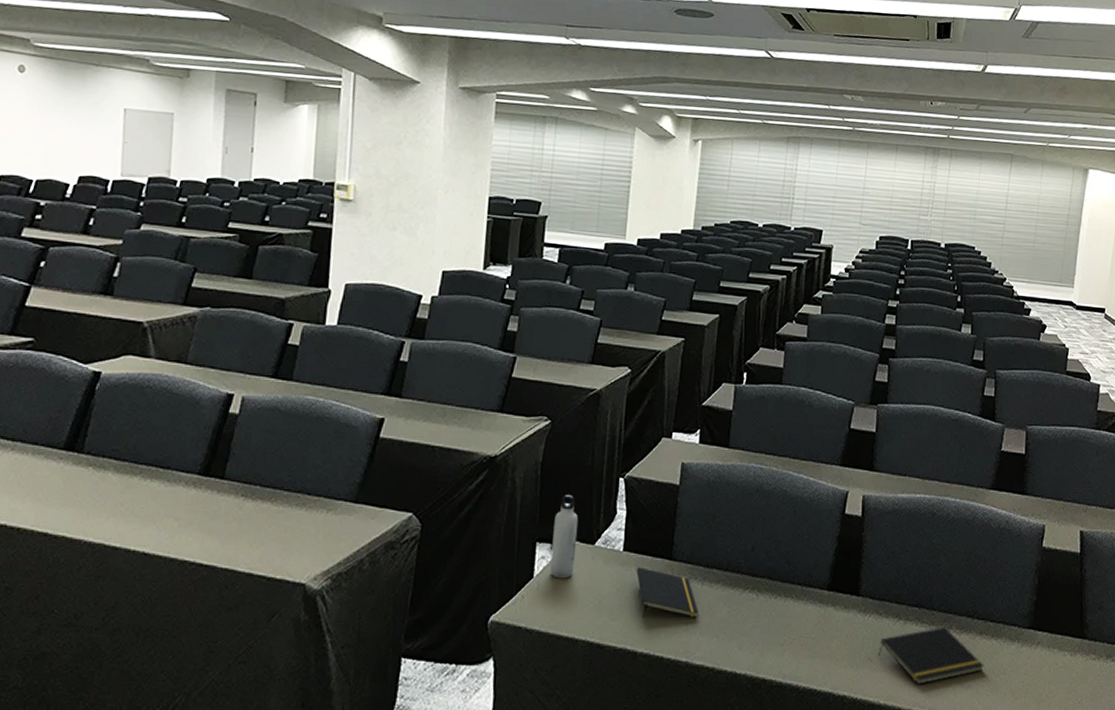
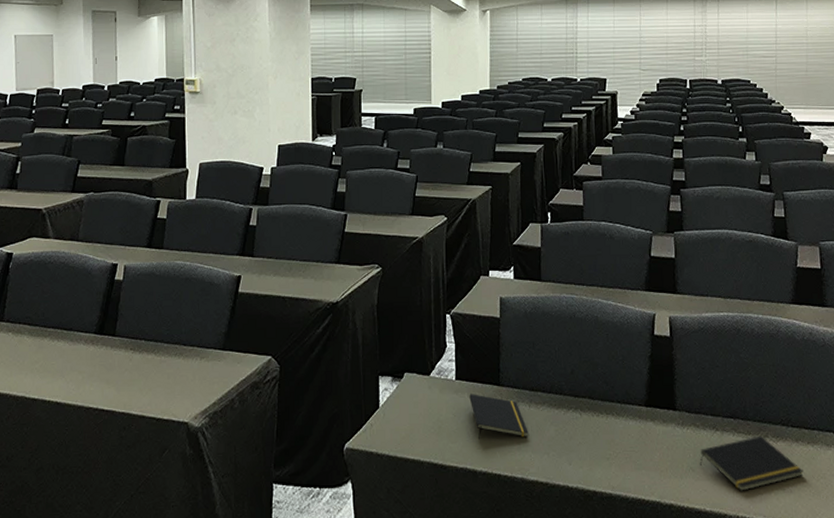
water bottle: present [550,495,579,579] -> none [393,333,414,408]

